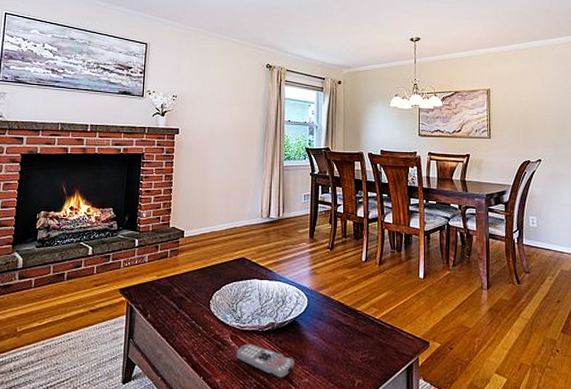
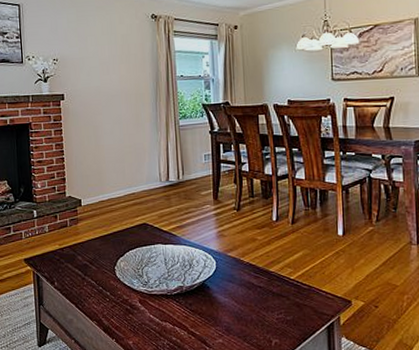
remote control: present [236,343,294,379] -> none [146,307,207,340]

